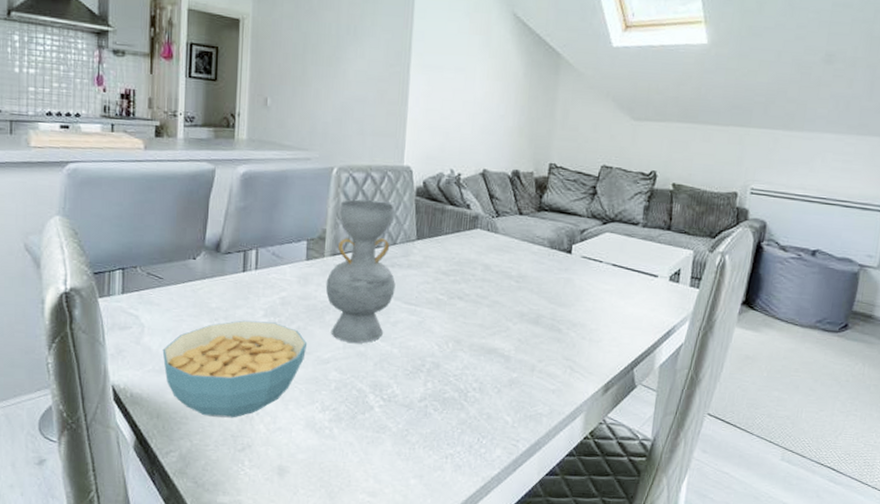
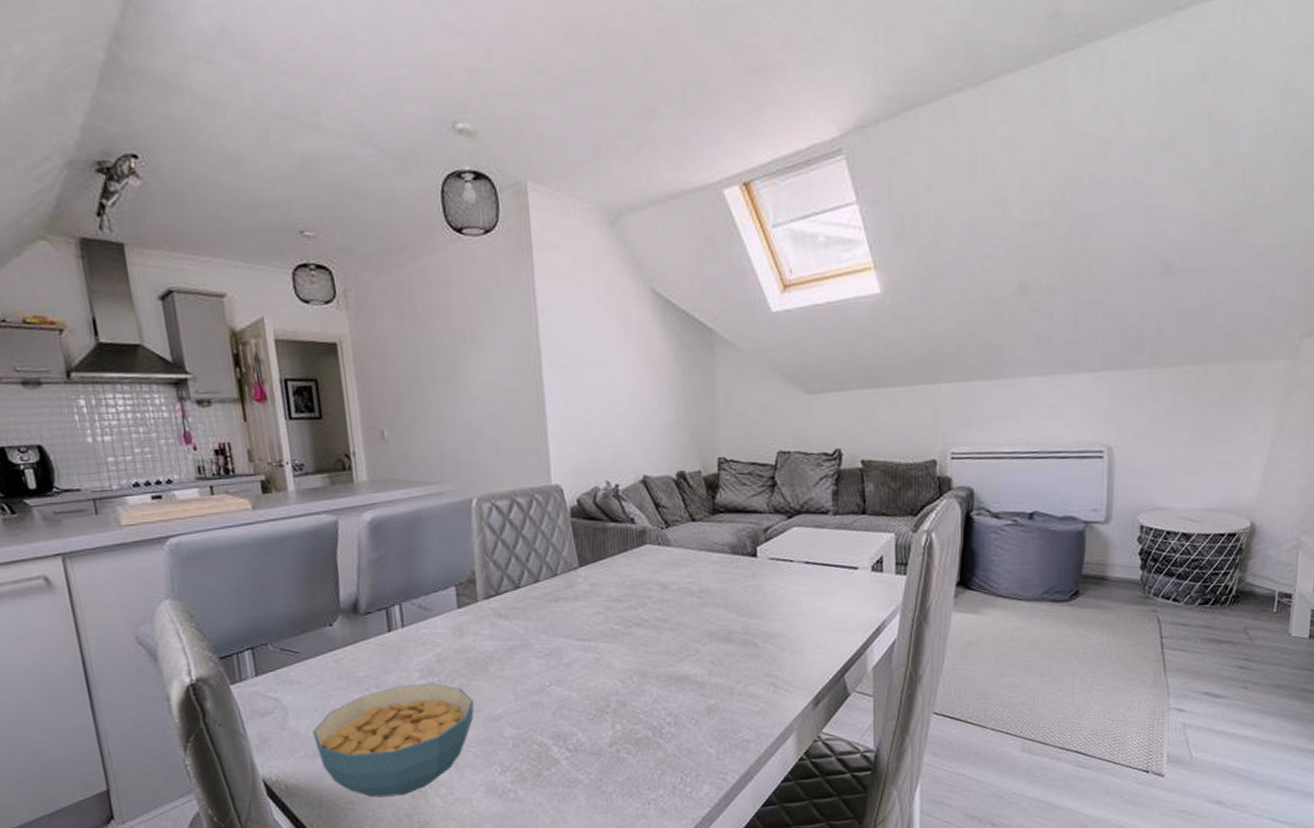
decorative vase: present [325,199,396,343] -> none [484,529,564,693]

